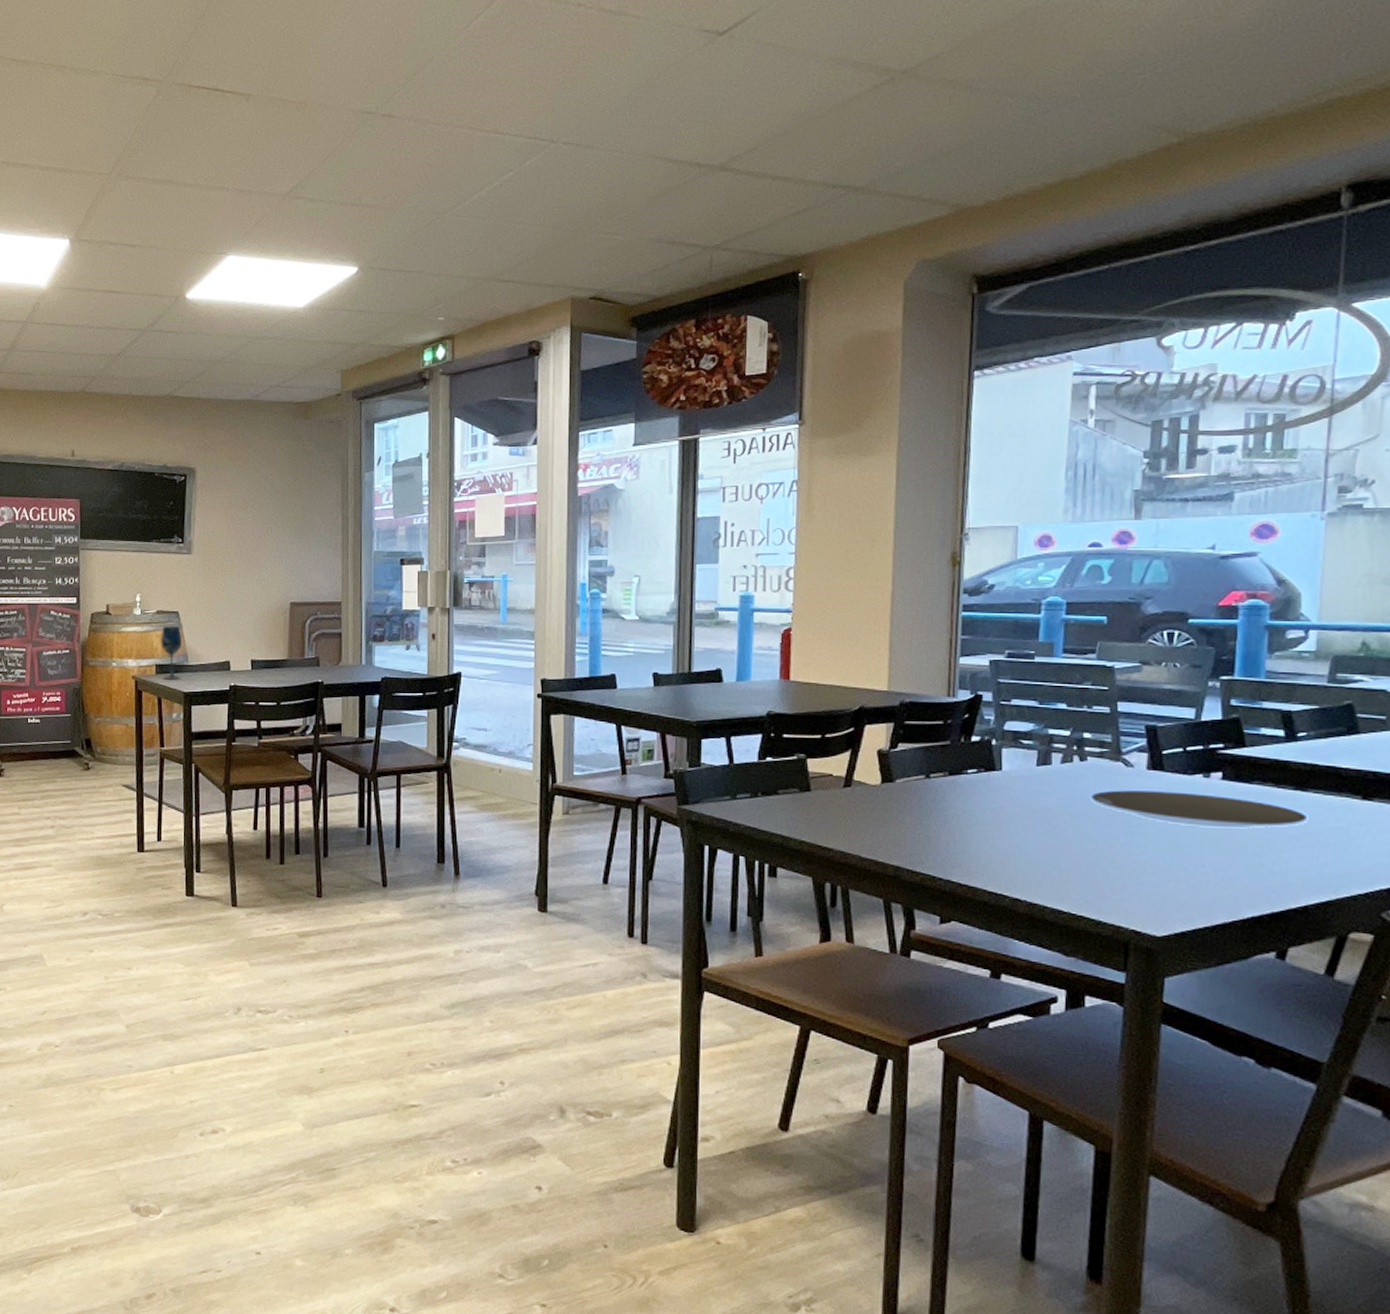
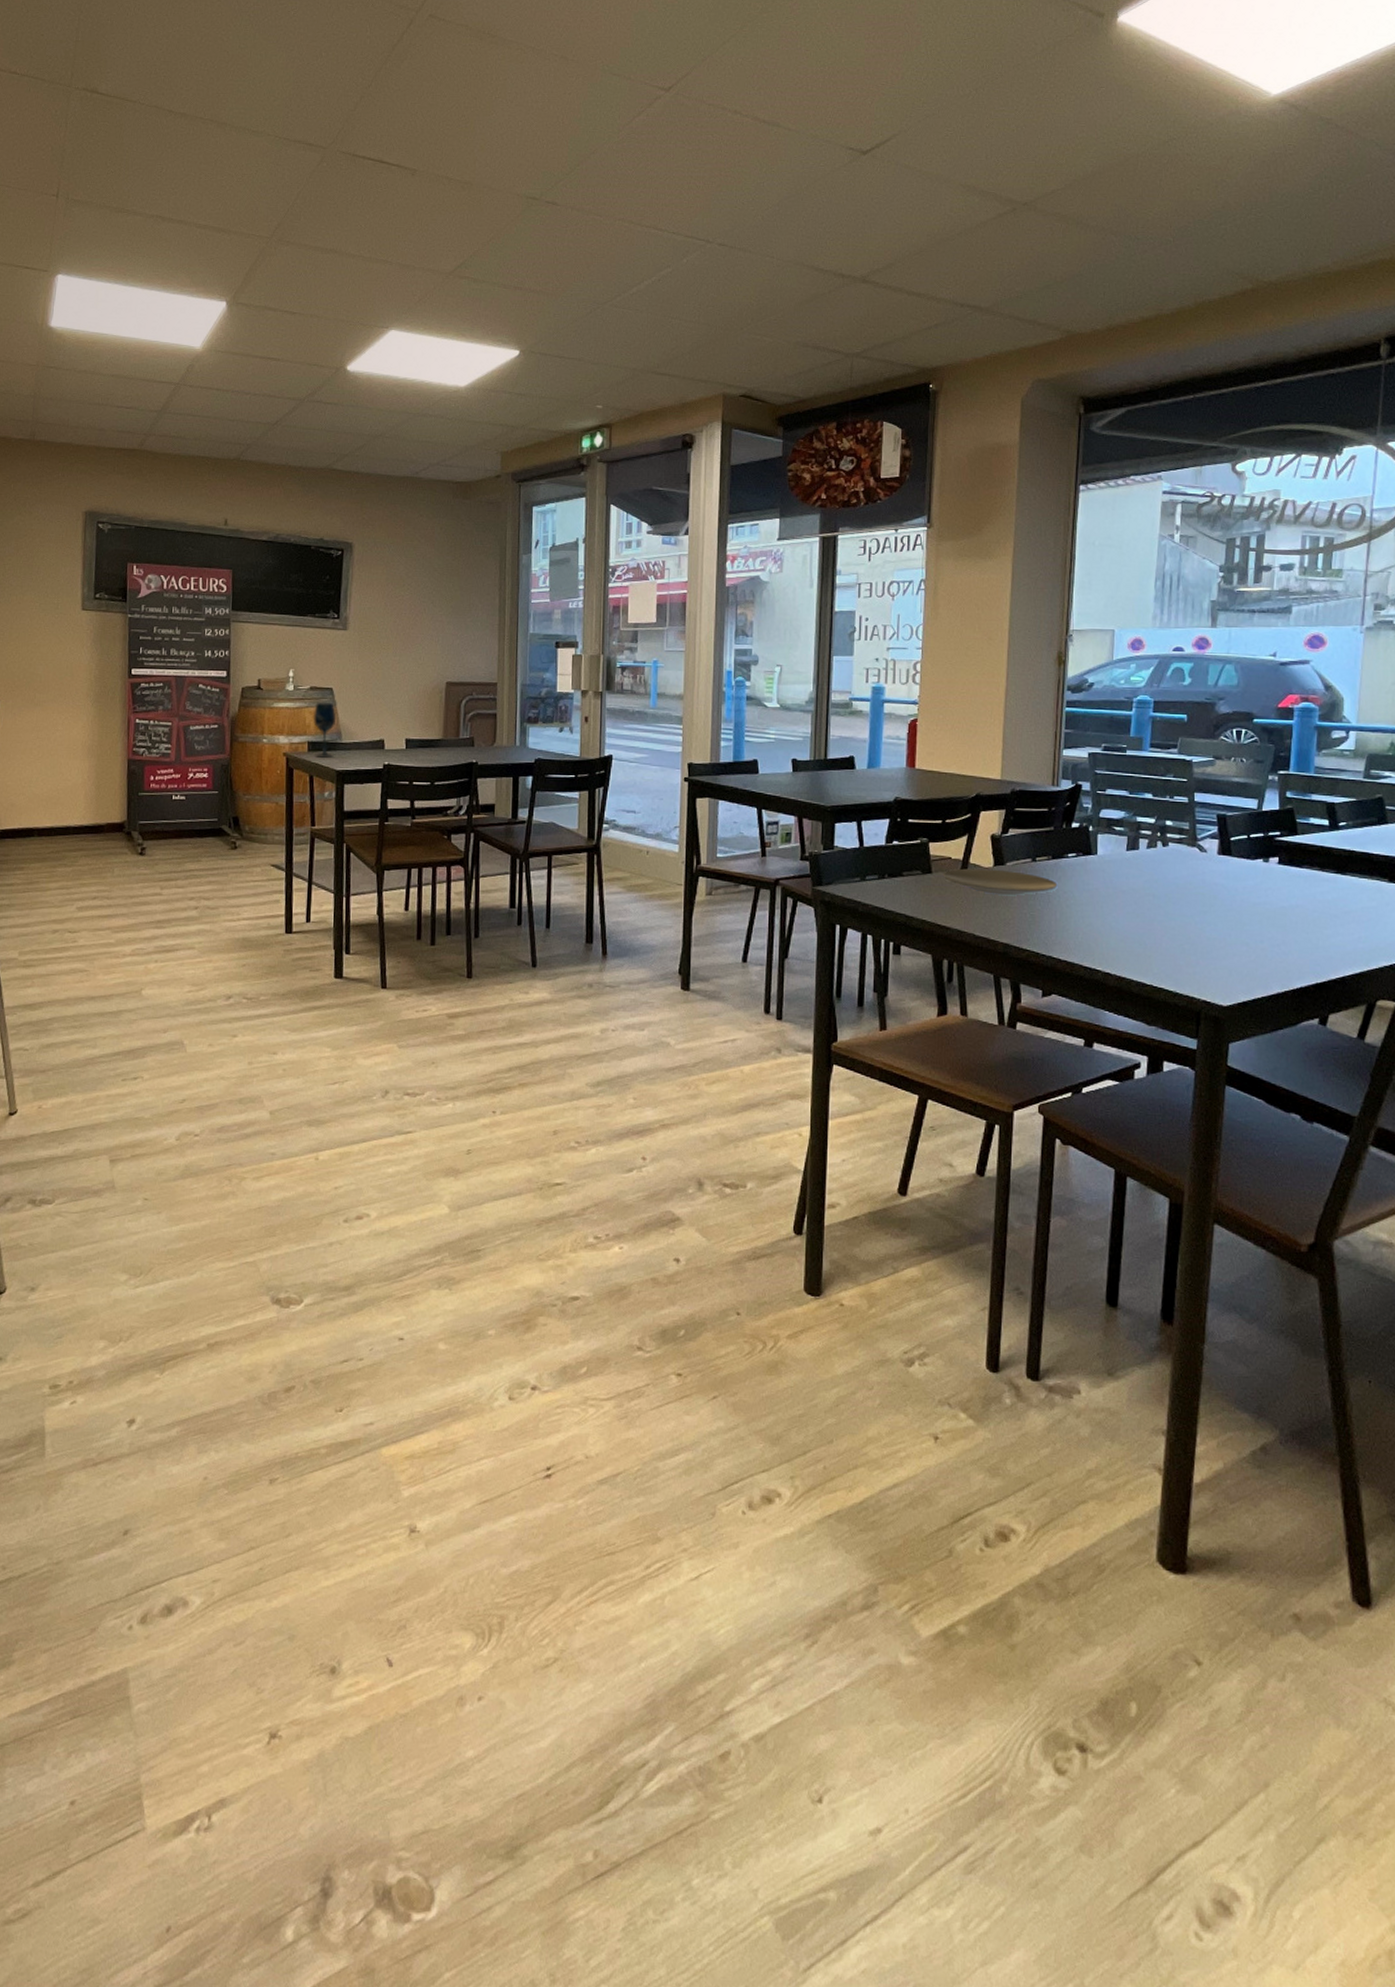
plate: none [823,786,956,814] -> present [943,868,1058,895]
plate: present [1090,790,1307,828] -> none [1171,873,1345,908]

